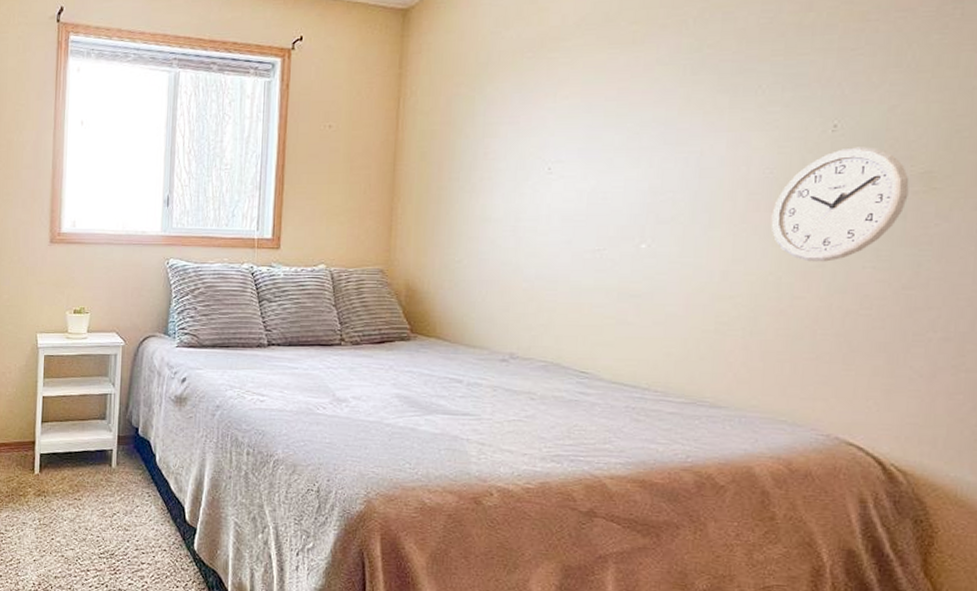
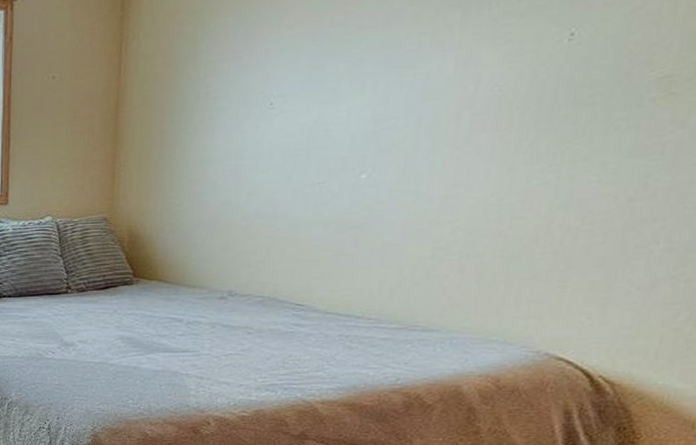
wall clock: present [771,147,910,262] -> none [496,54,647,181]

